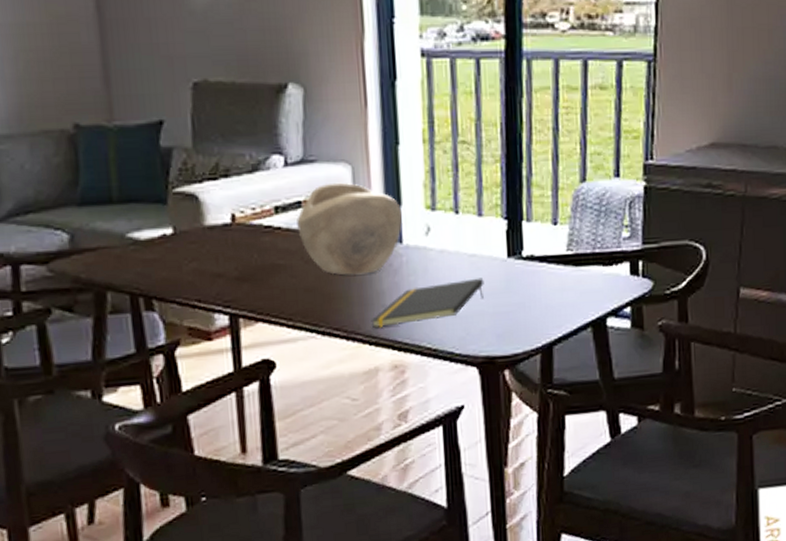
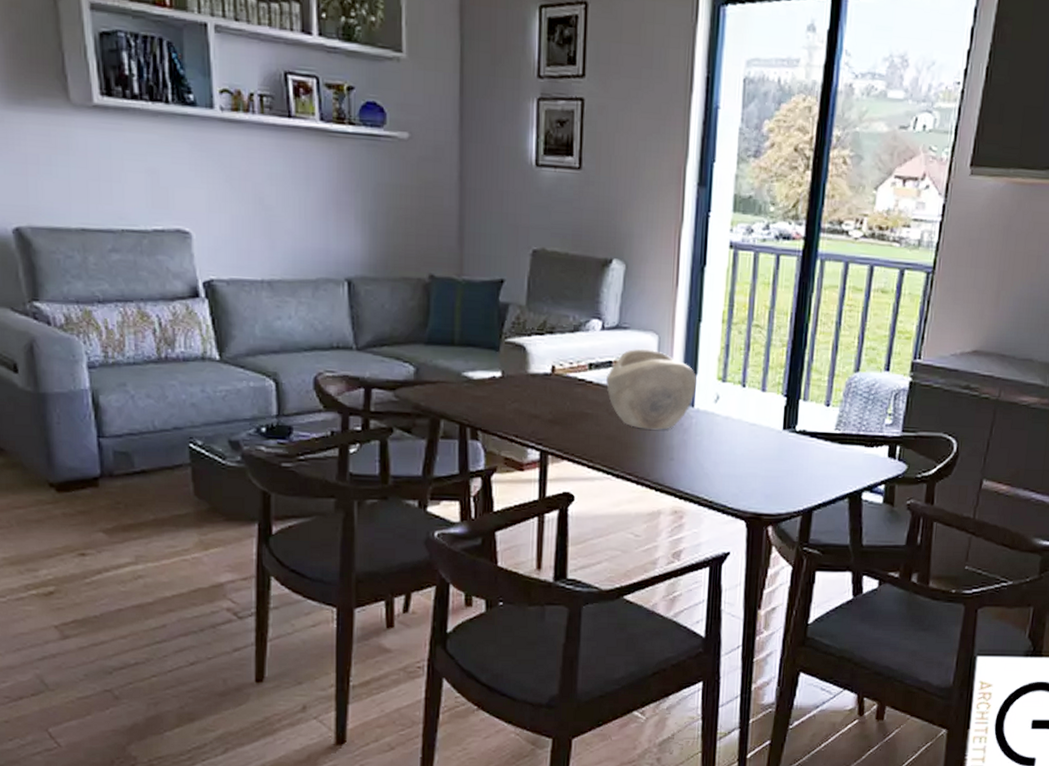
notepad: present [371,278,484,328] -> none [659,444,760,477]

